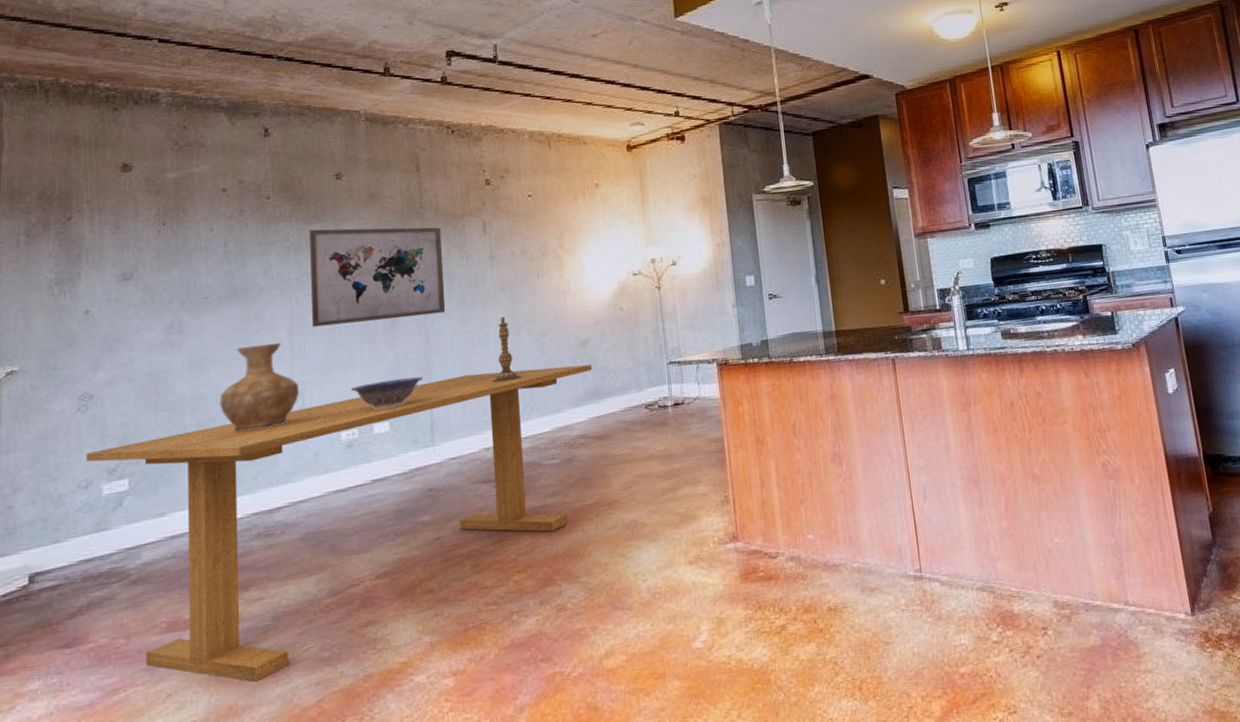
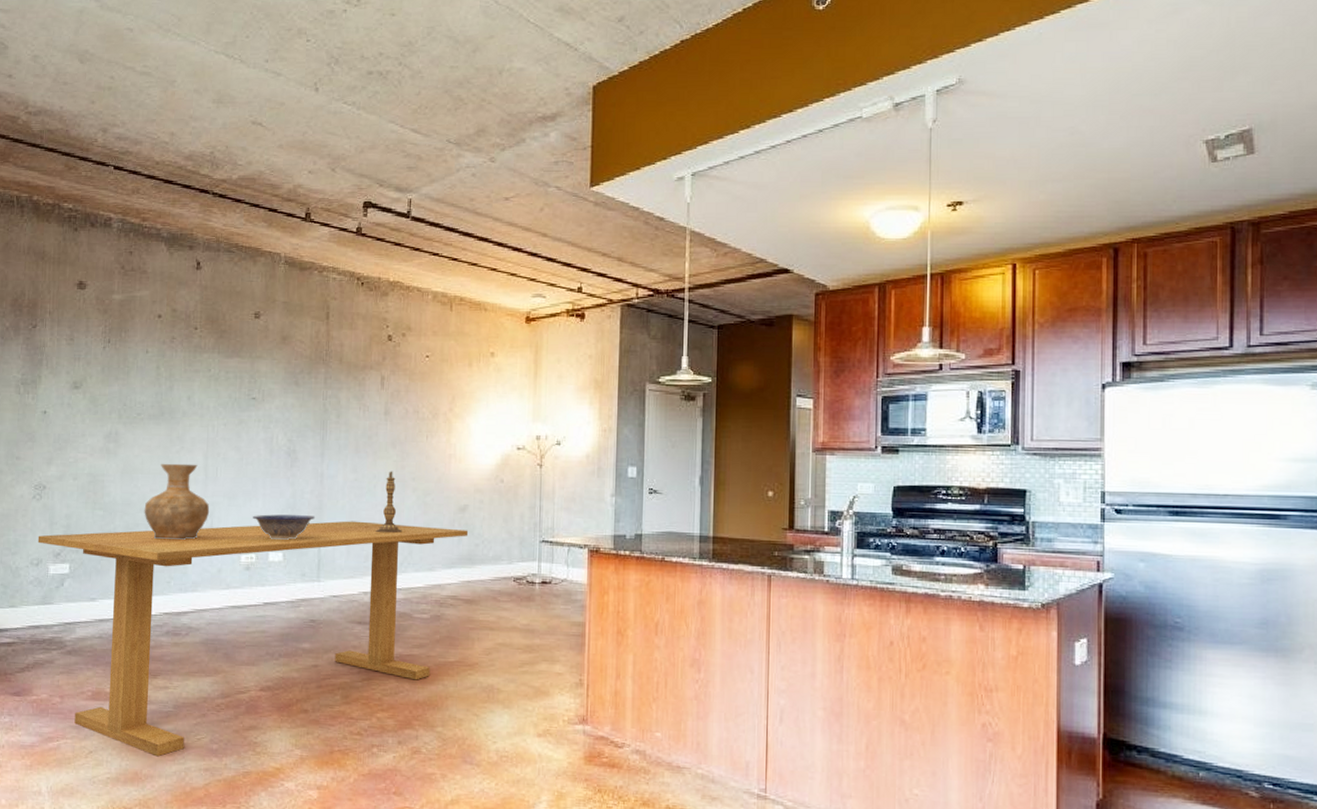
wall art: present [309,227,446,327] -> none [224,363,344,459]

